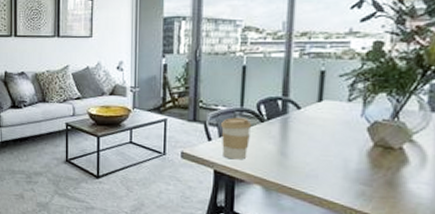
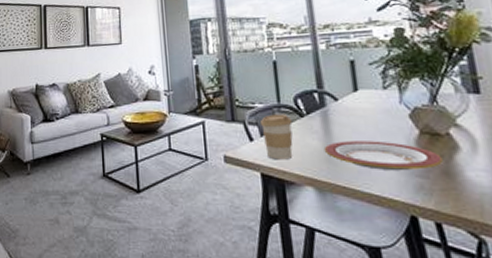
plate: none [277,147,389,178] -> present [323,141,443,171]

